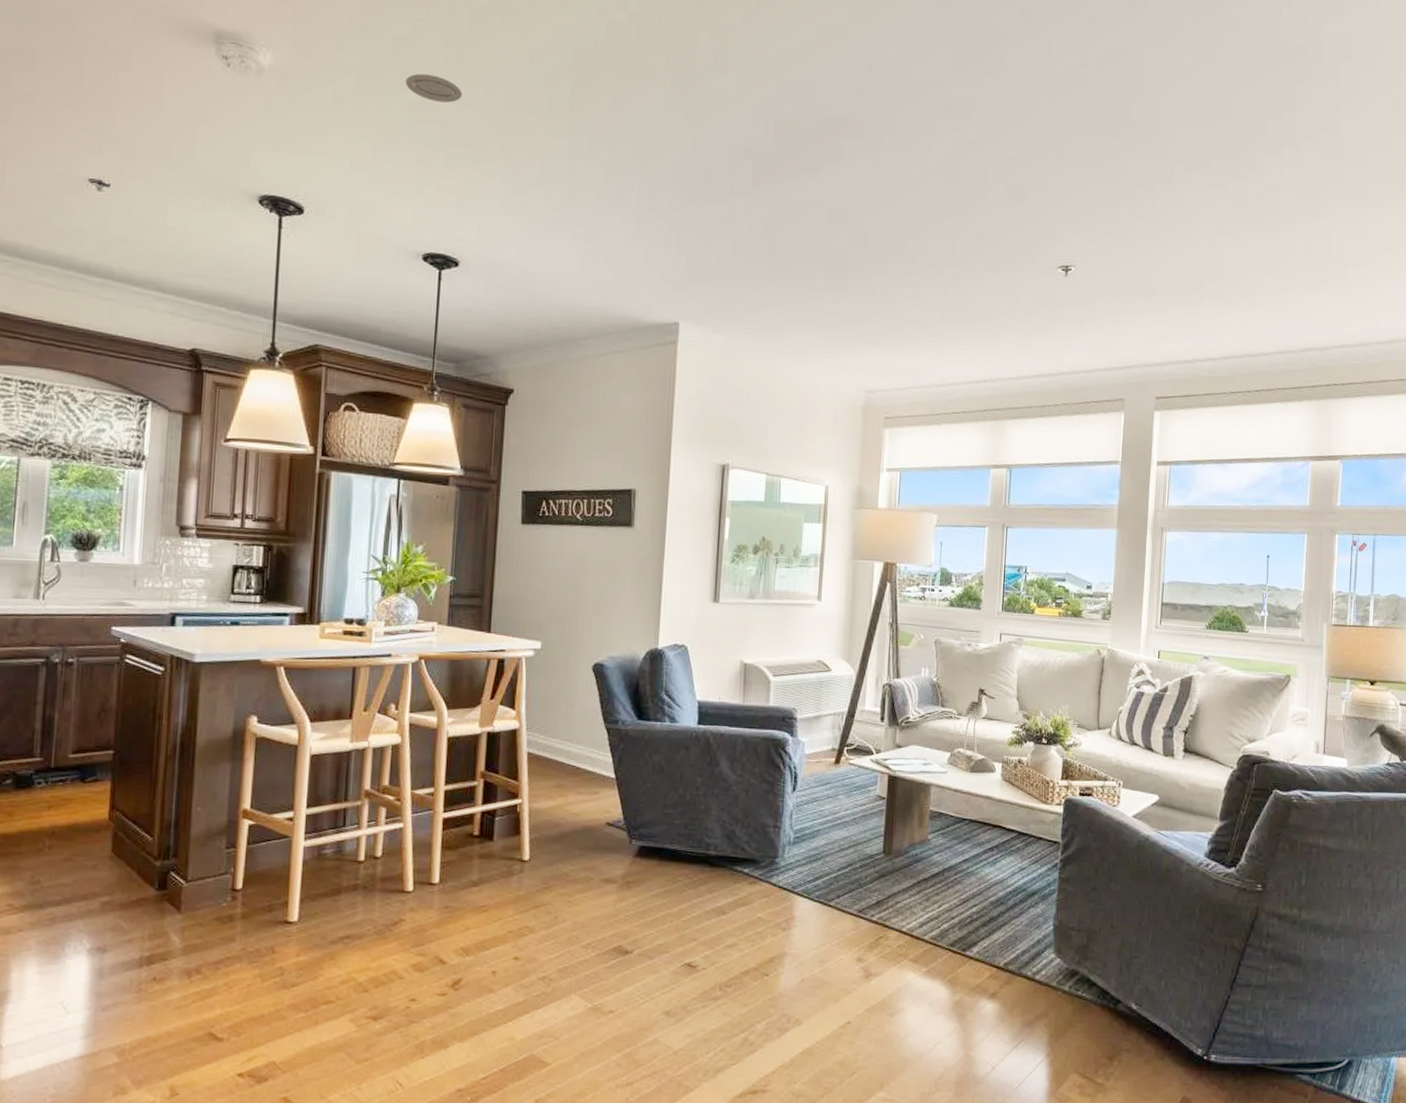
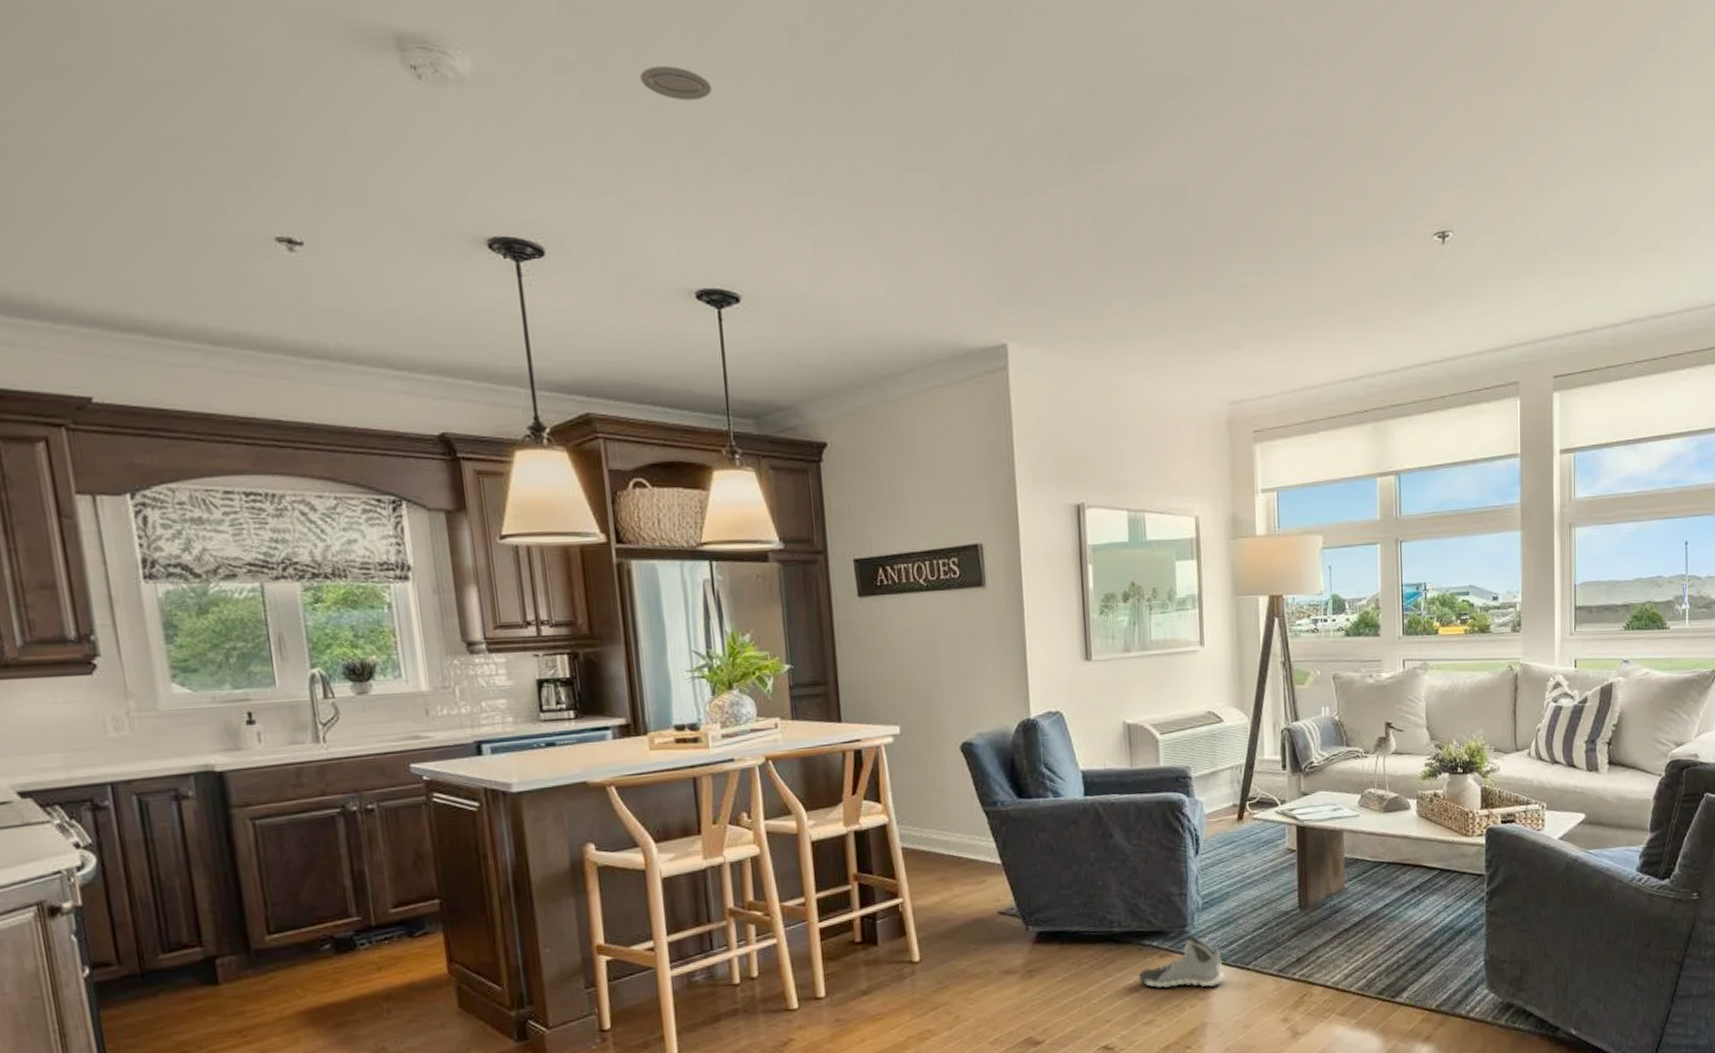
sneaker: none [728,866,808,919] -> present [1139,935,1225,988]

